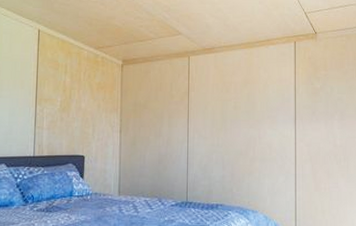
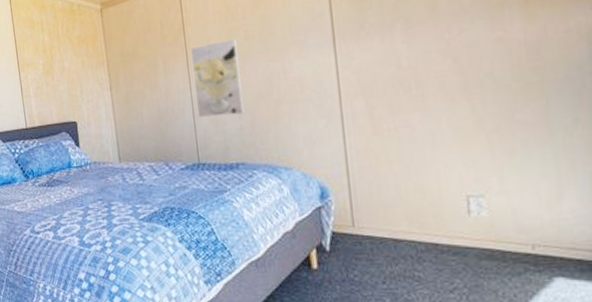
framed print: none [190,107,227,165] -> present [190,38,244,118]

